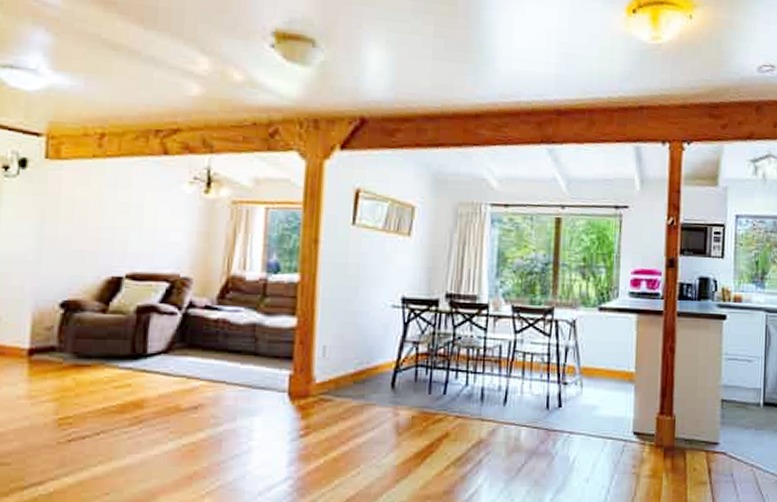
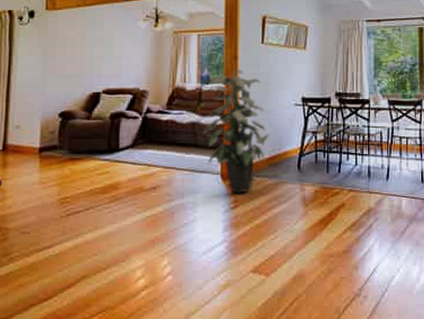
indoor plant: none [266,257,356,419] -> present [203,70,269,195]

